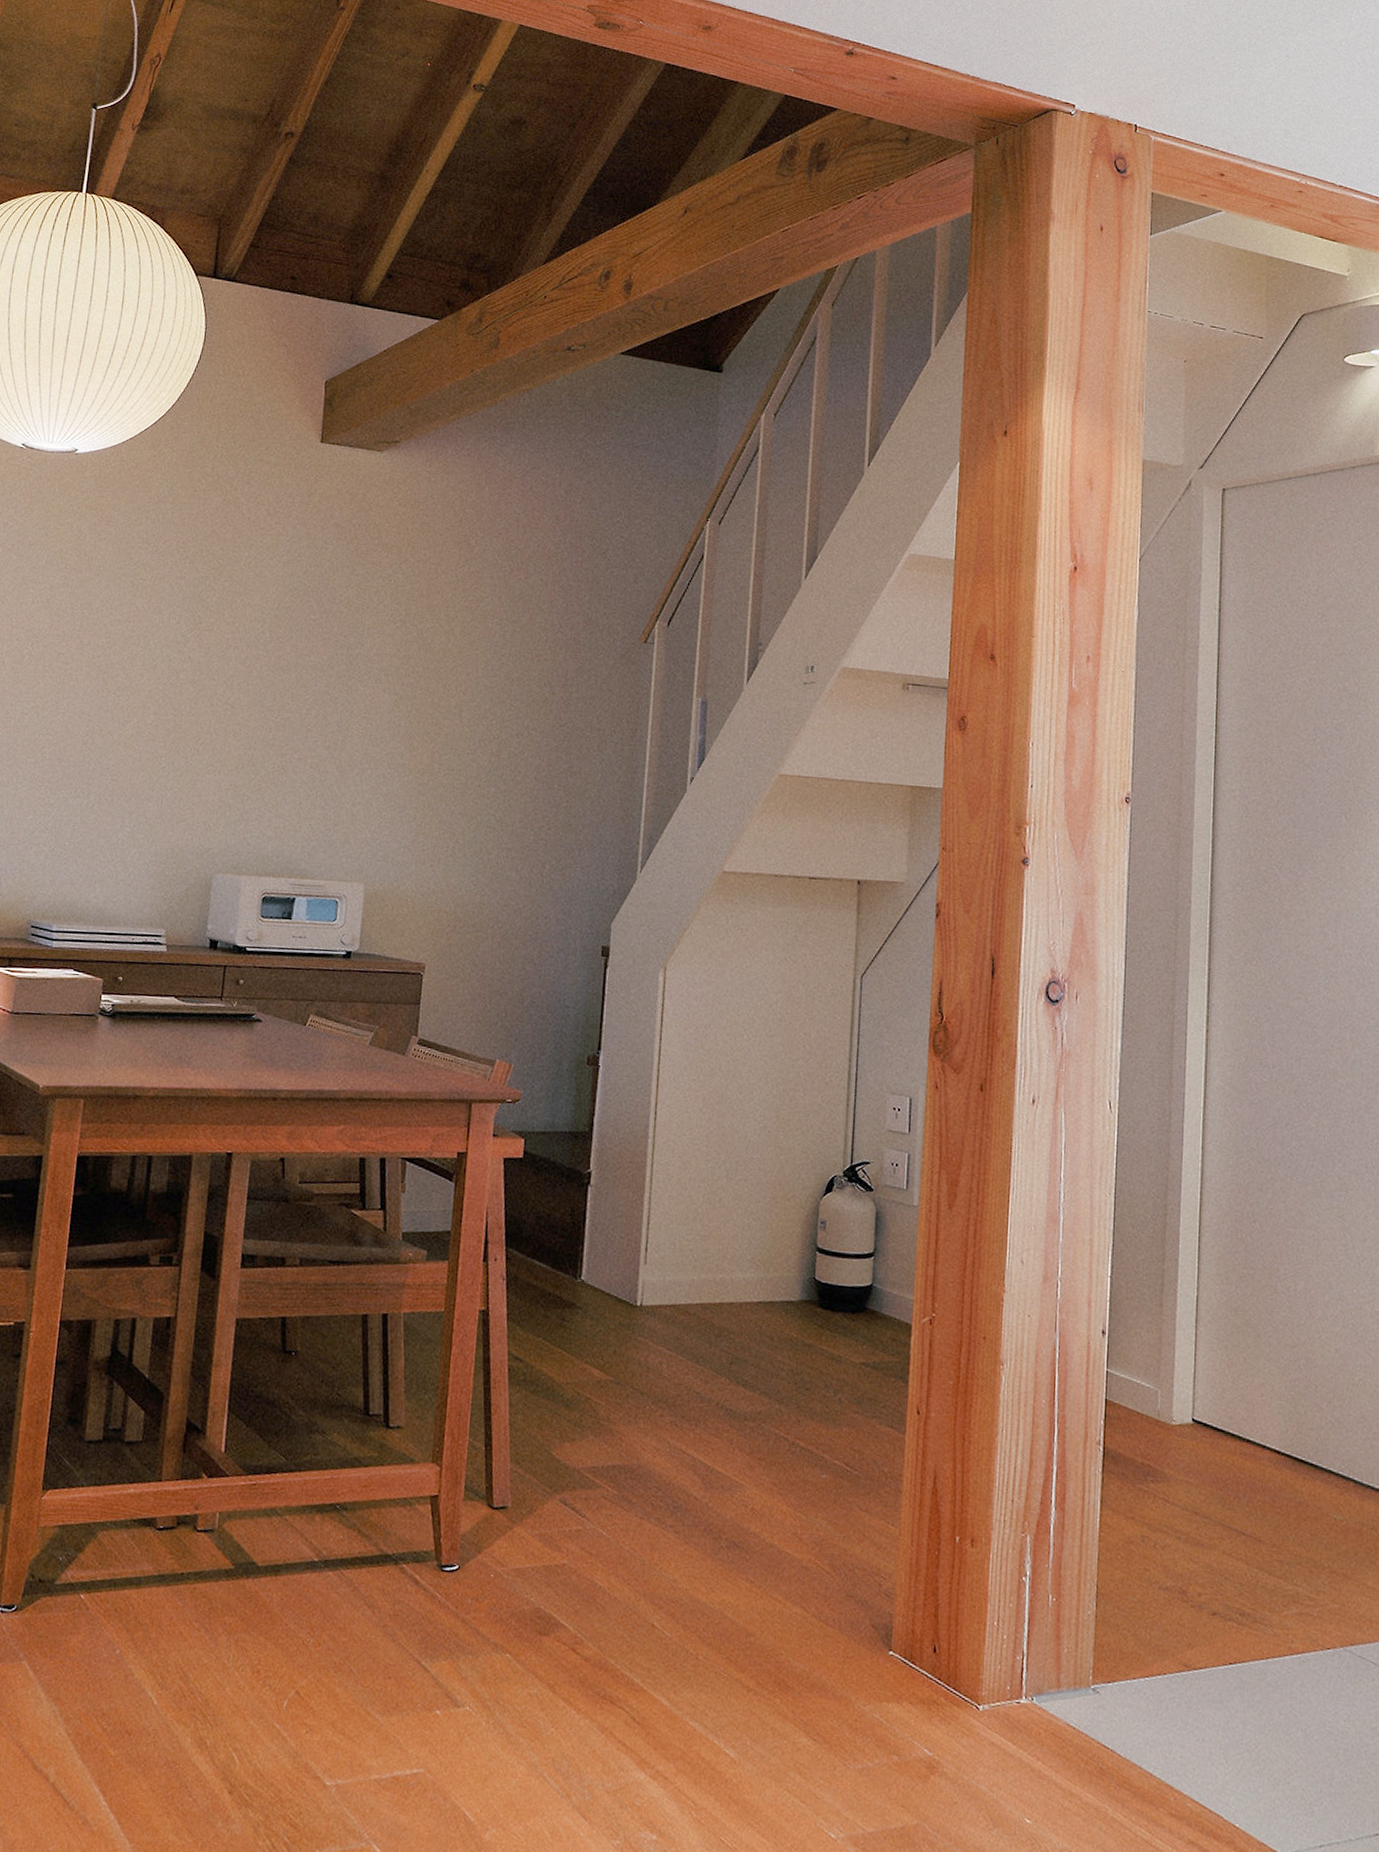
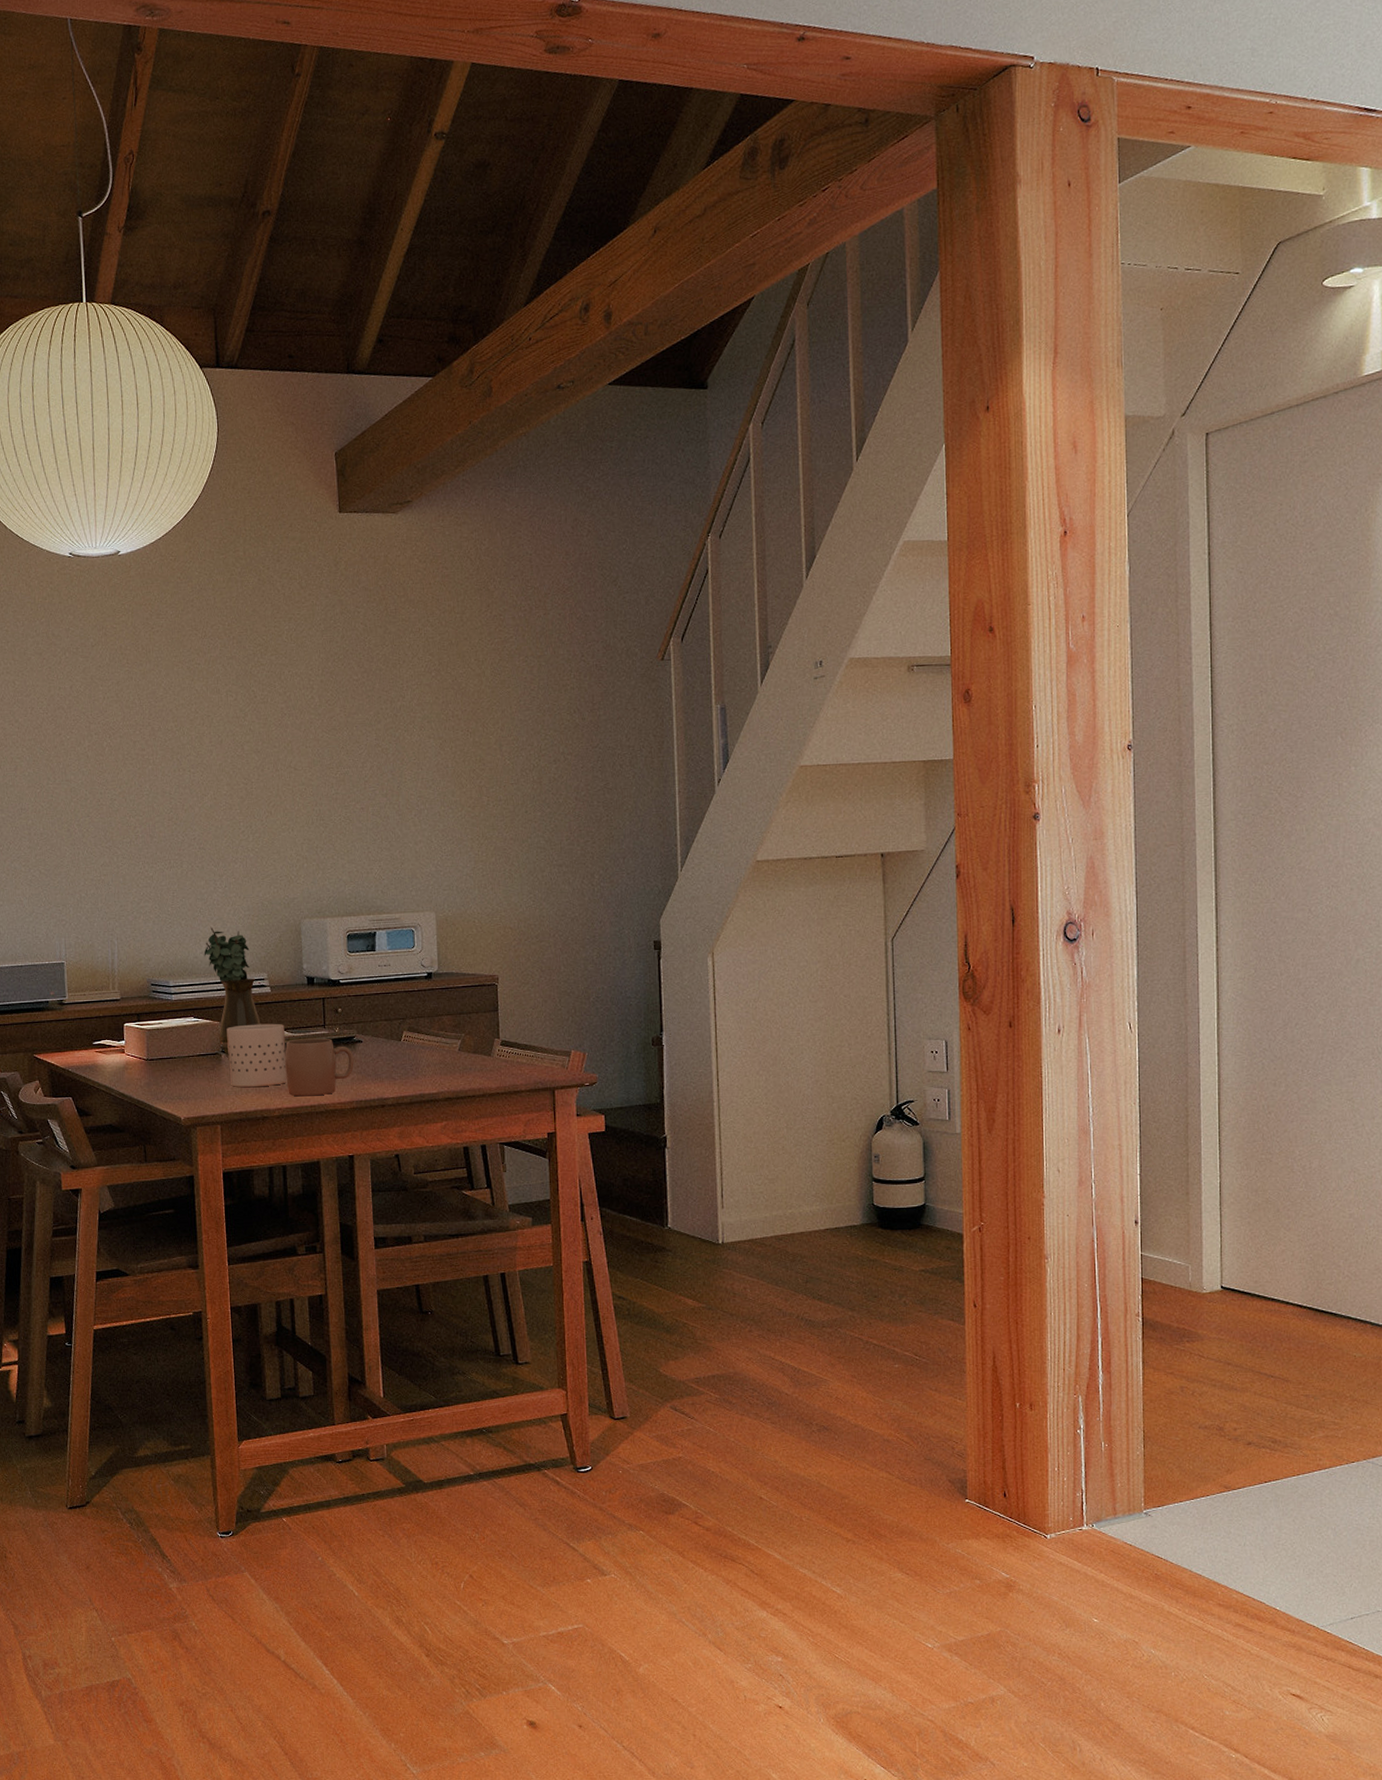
vase: none [97,870,151,1025] -> present [204,927,261,1060]
mug: none [102,985,176,1061] -> present [226,1023,287,1088]
mug: none [168,1009,250,1078] -> present [285,1038,354,1097]

